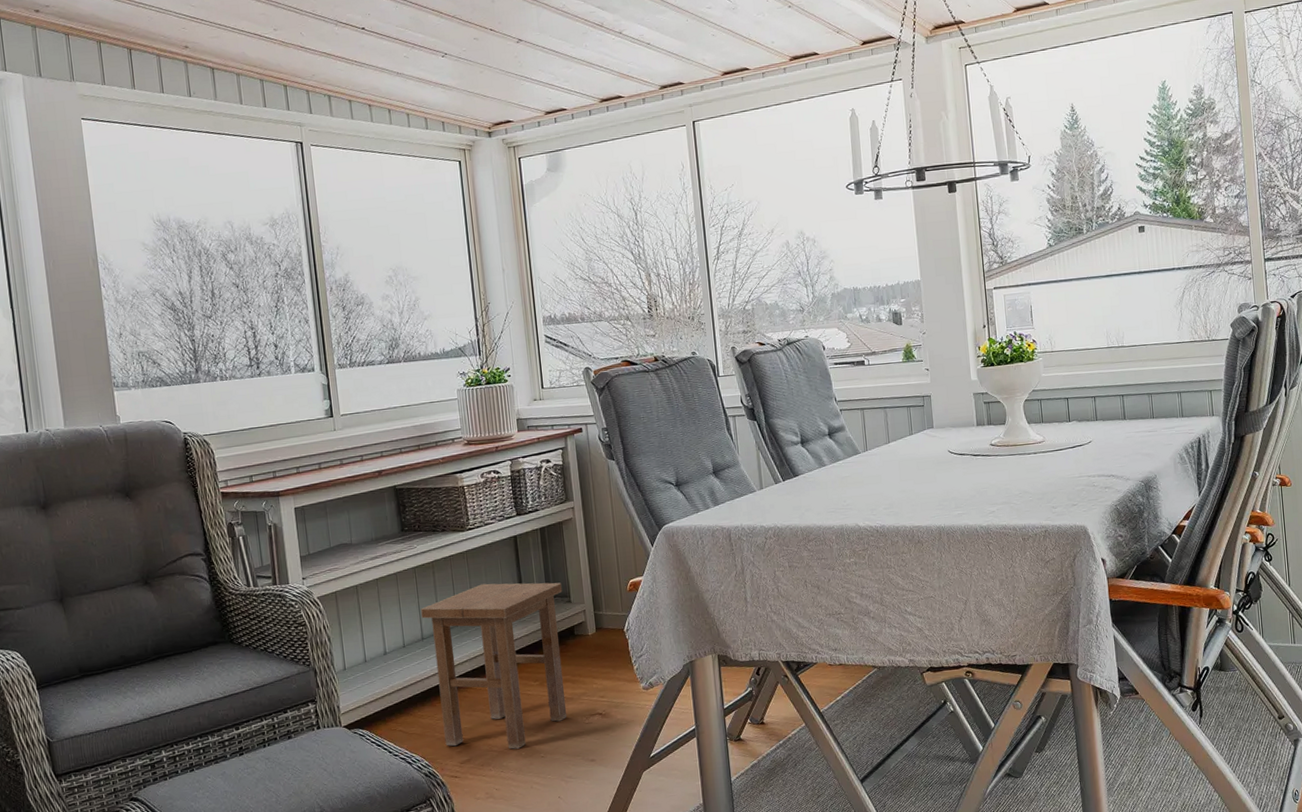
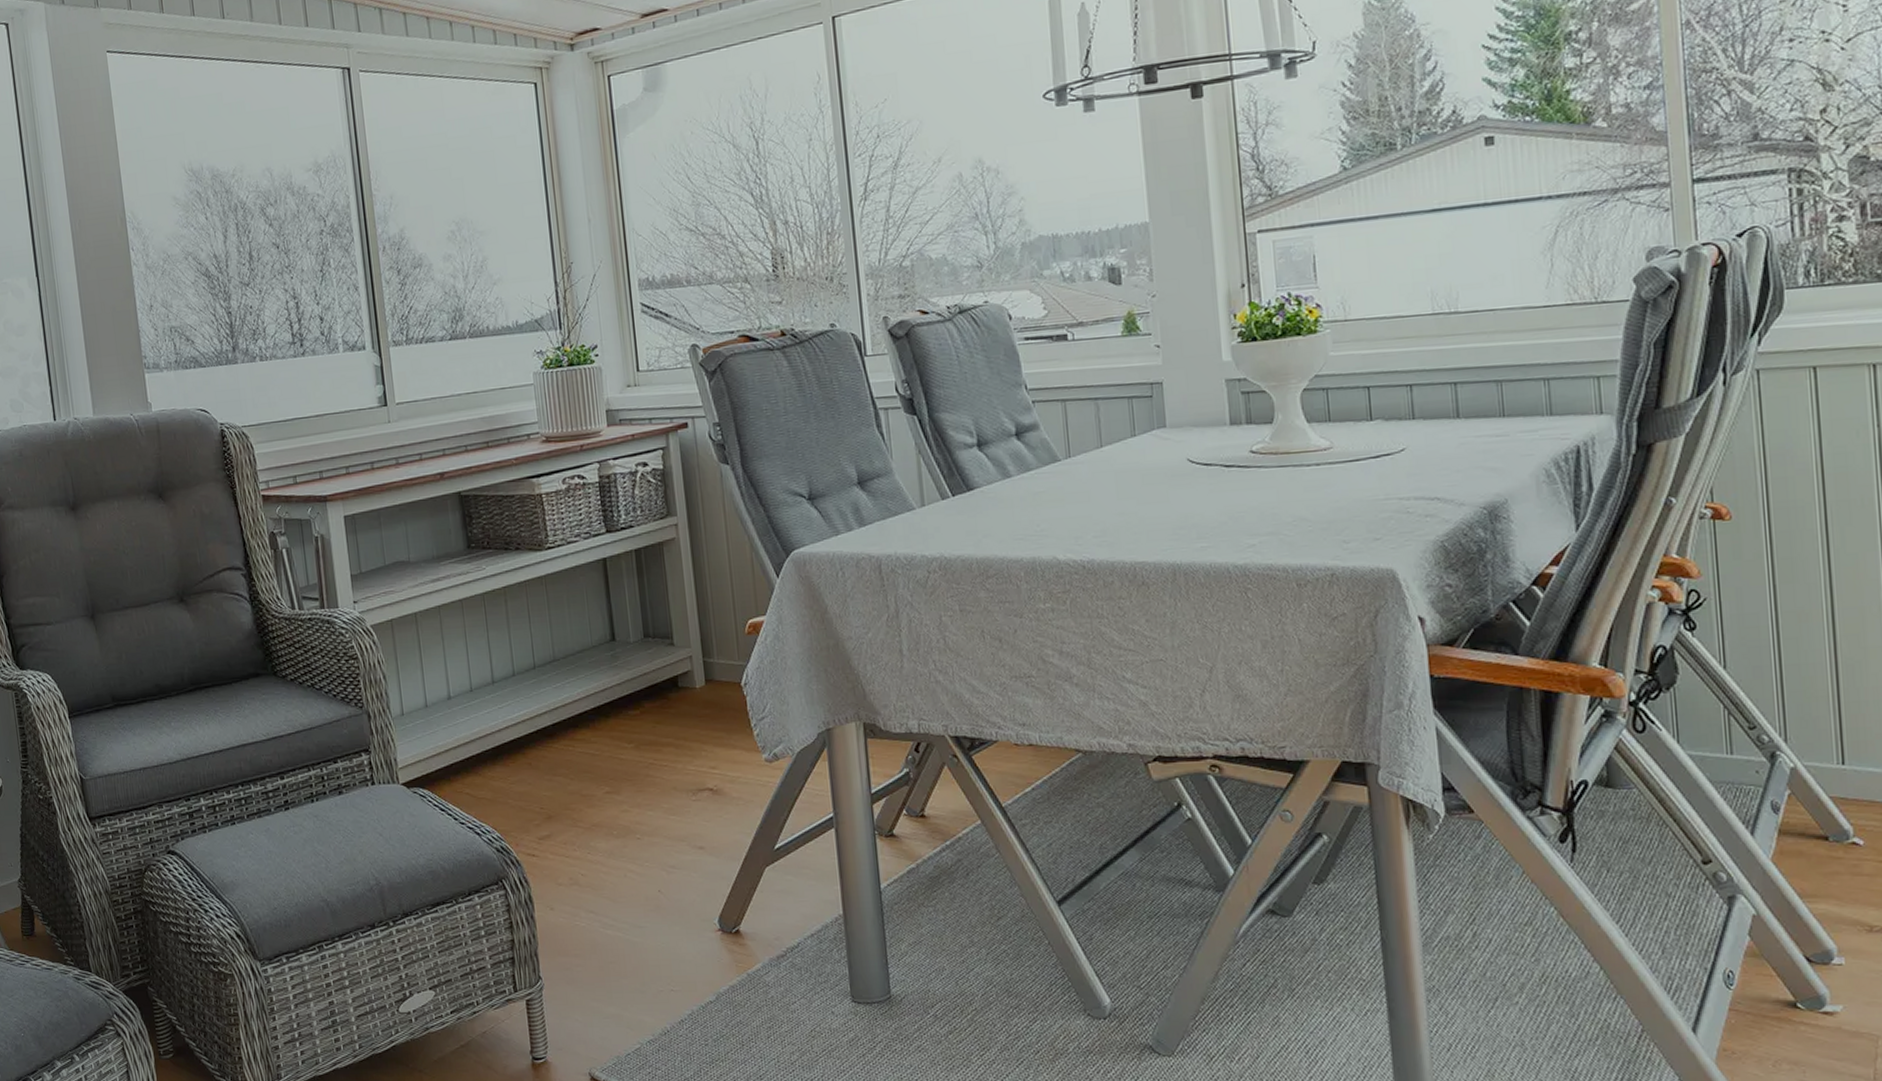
stool: present [421,582,567,749] -> none [491,617,670,826]

